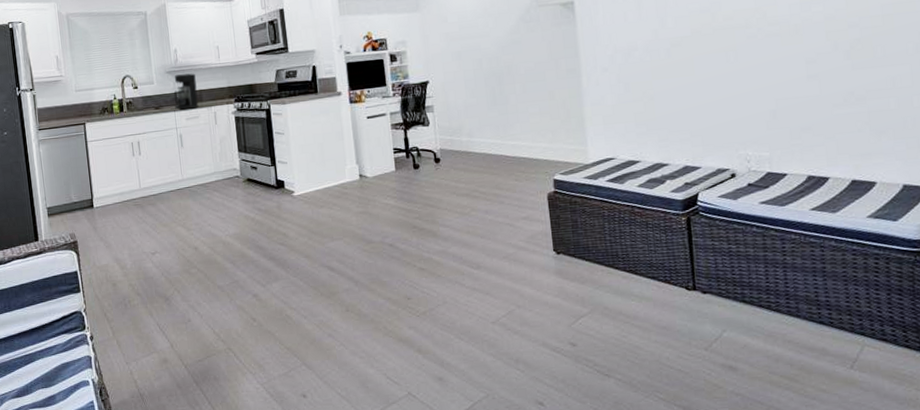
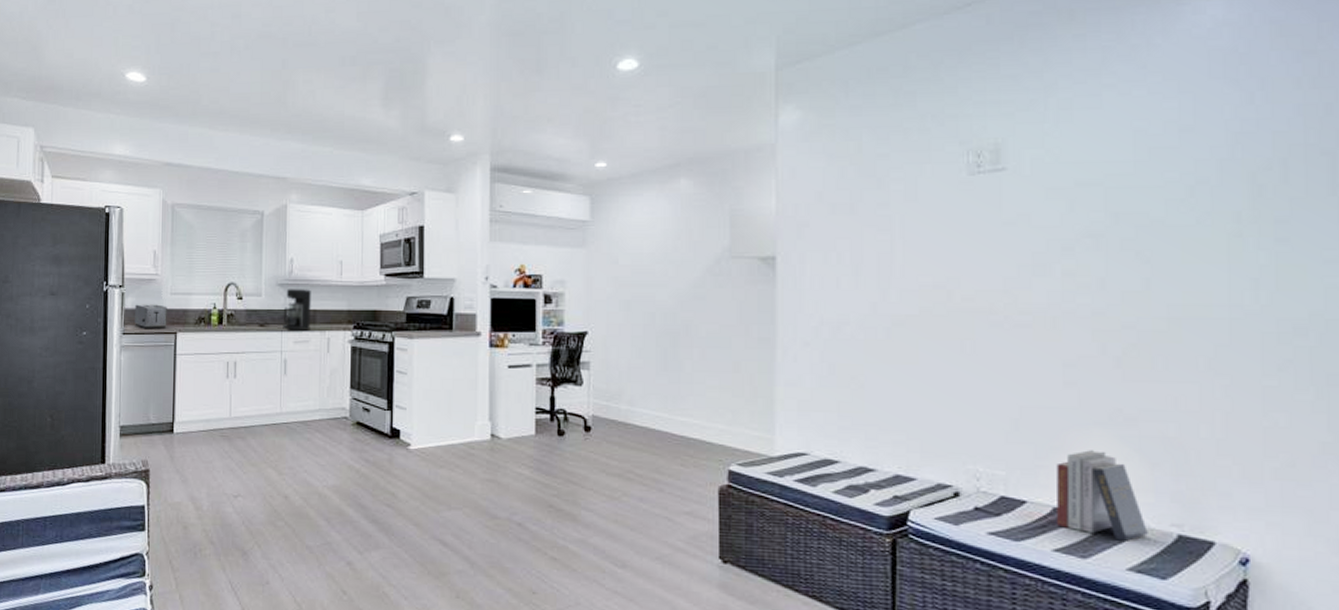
toaster: none [46,101,76,124] -> present [135,304,167,329]
books: none [807,127,881,196] -> present [1056,450,1148,541]

